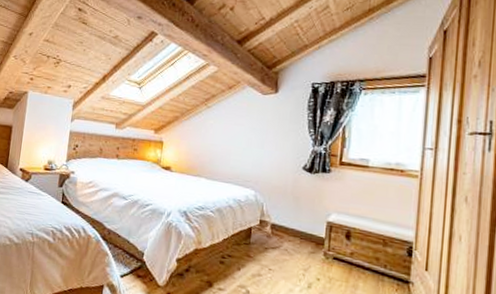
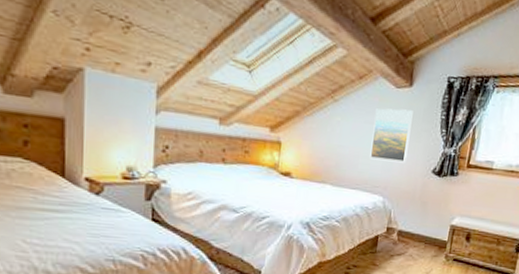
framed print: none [240,112,280,160] -> present [369,108,413,163]

